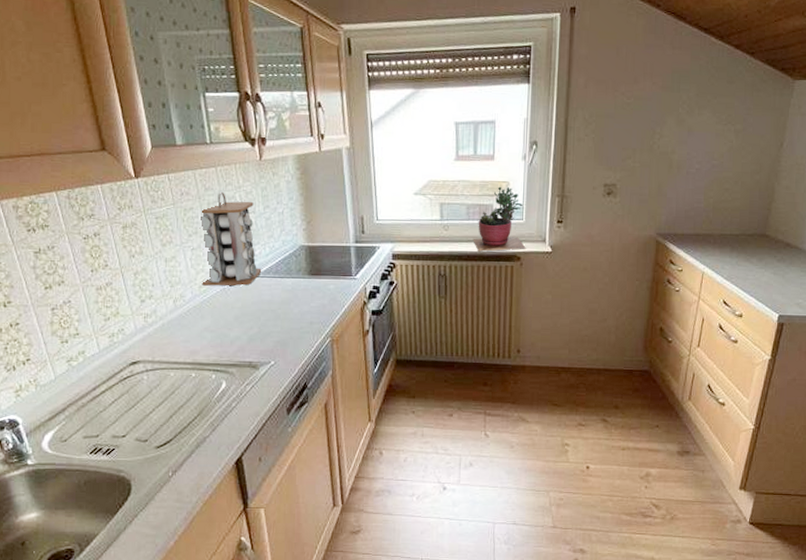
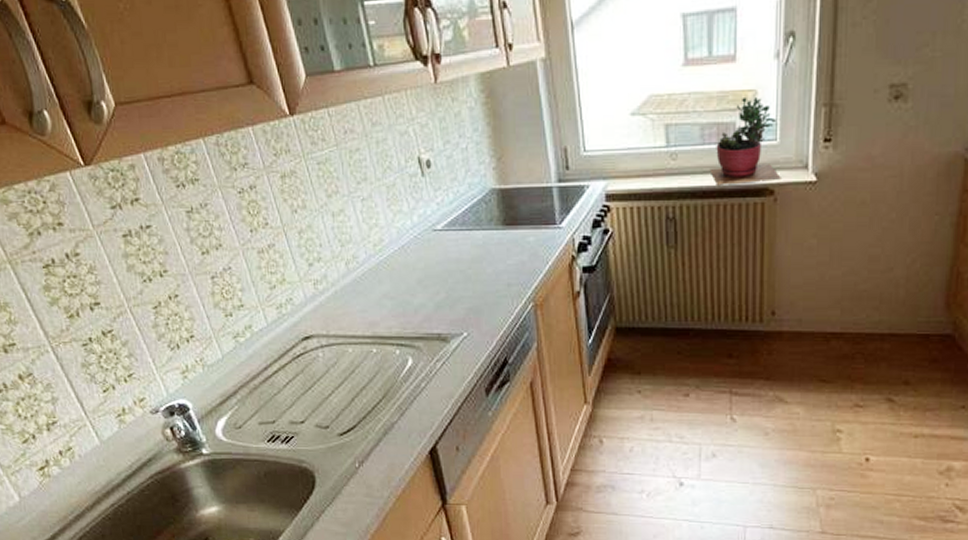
spice rack: present [199,191,262,287] -> none [368,126,446,244]

